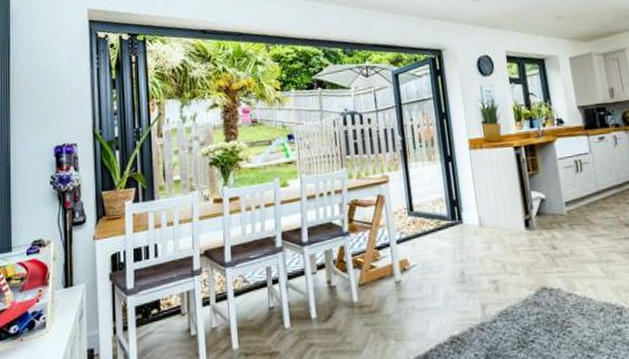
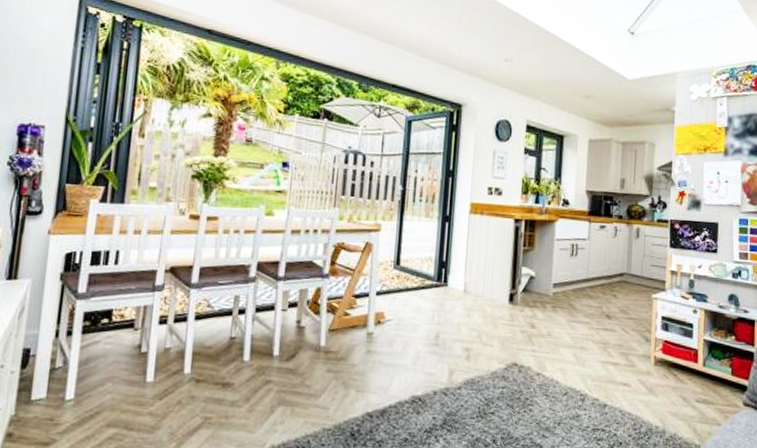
planter: present [478,96,502,143] -> none [484,163,511,211]

